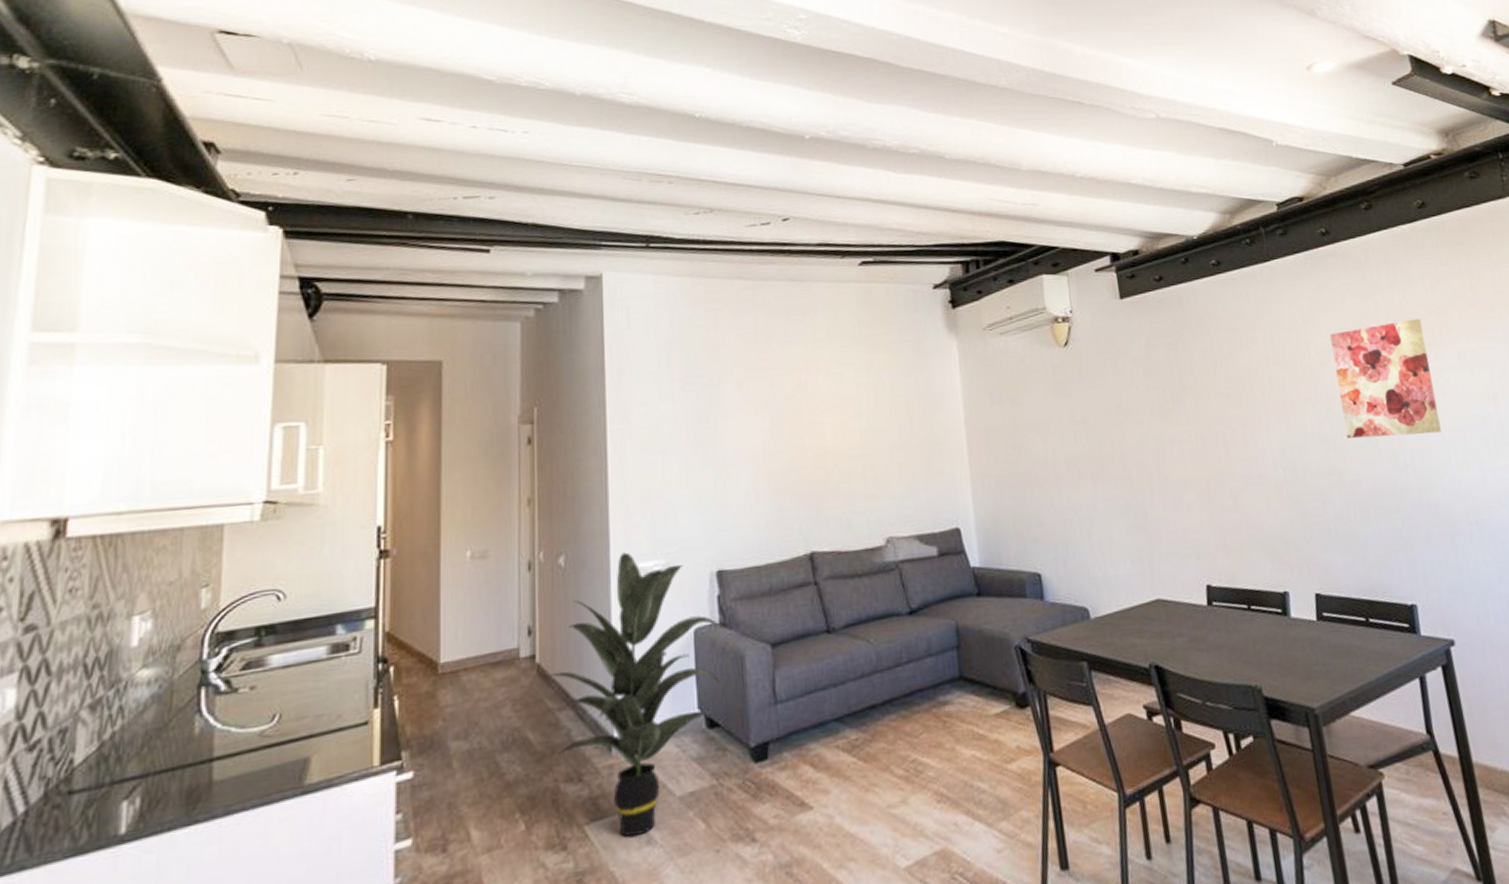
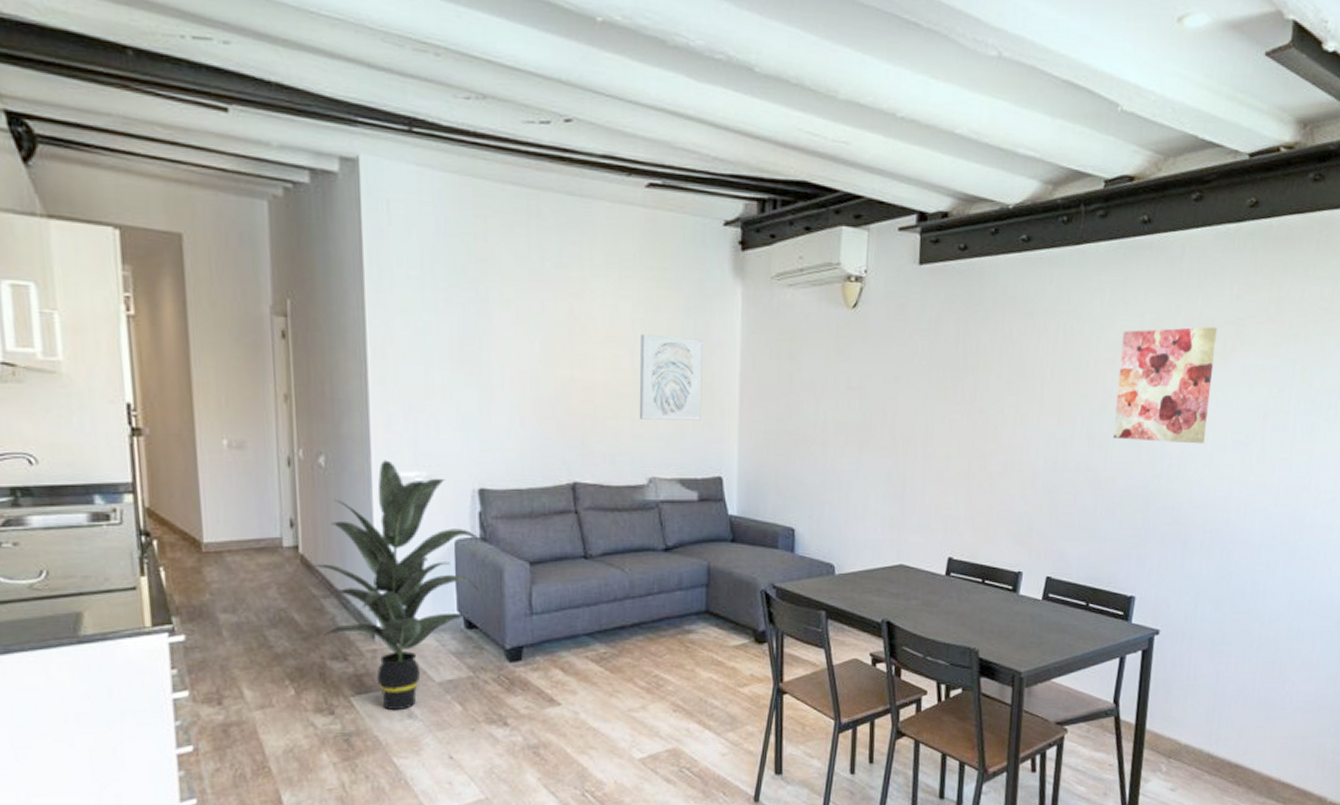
wall art: none [866,394,932,480] -> present [639,333,703,421]

